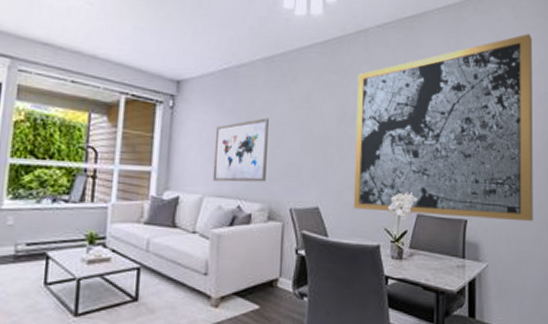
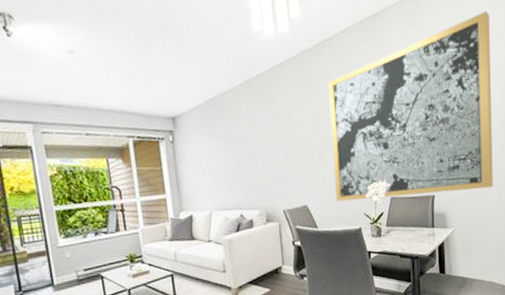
wall art: present [212,118,269,182] -> none [212,136,260,198]

